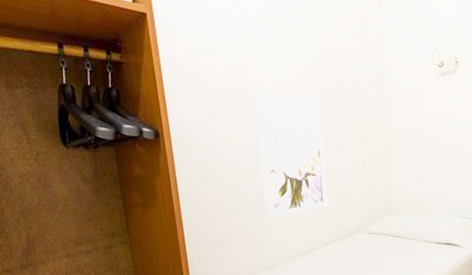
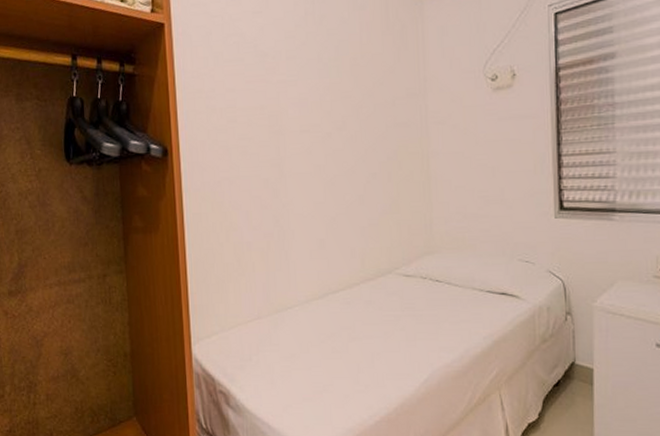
wall art: present [255,91,328,218] -> none [275,106,354,251]

